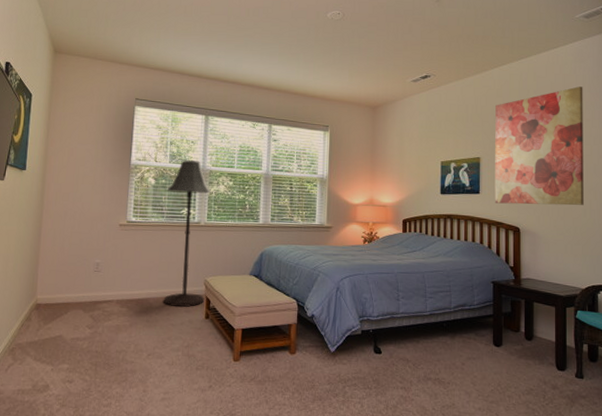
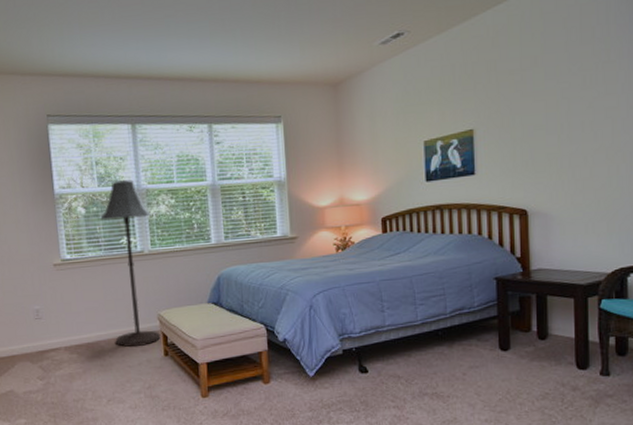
wall art: present [494,86,584,206] -> none [490,17,609,184]

